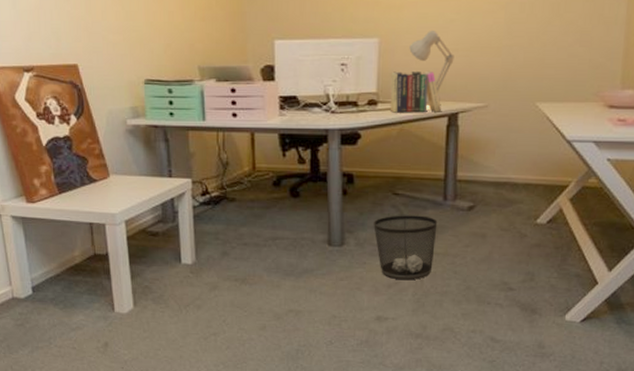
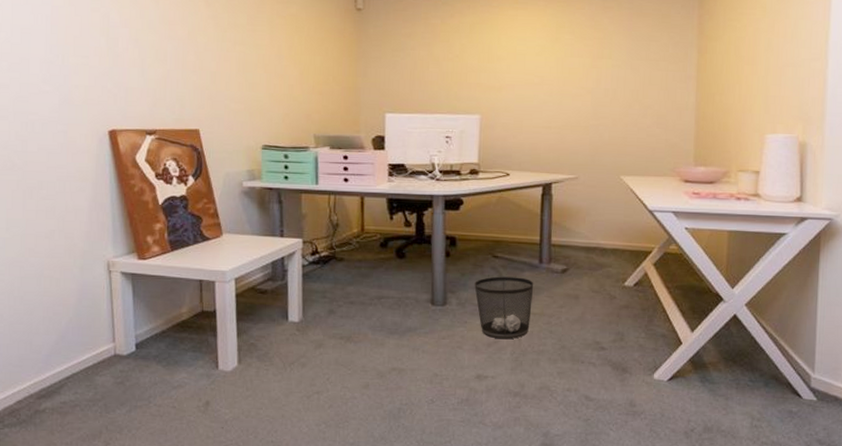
books: present [389,70,441,113] -> none [490,144,536,182]
desk lamp: present [409,31,455,105] -> none [507,110,548,176]

